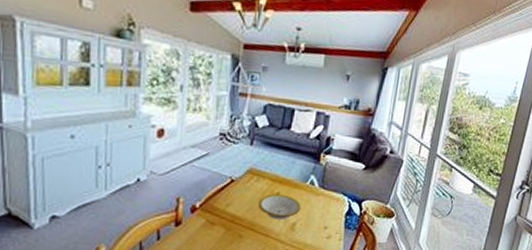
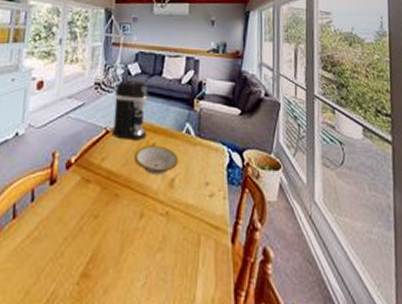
coffee maker: none [236,132,276,189] -> present [111,80,149,140]

